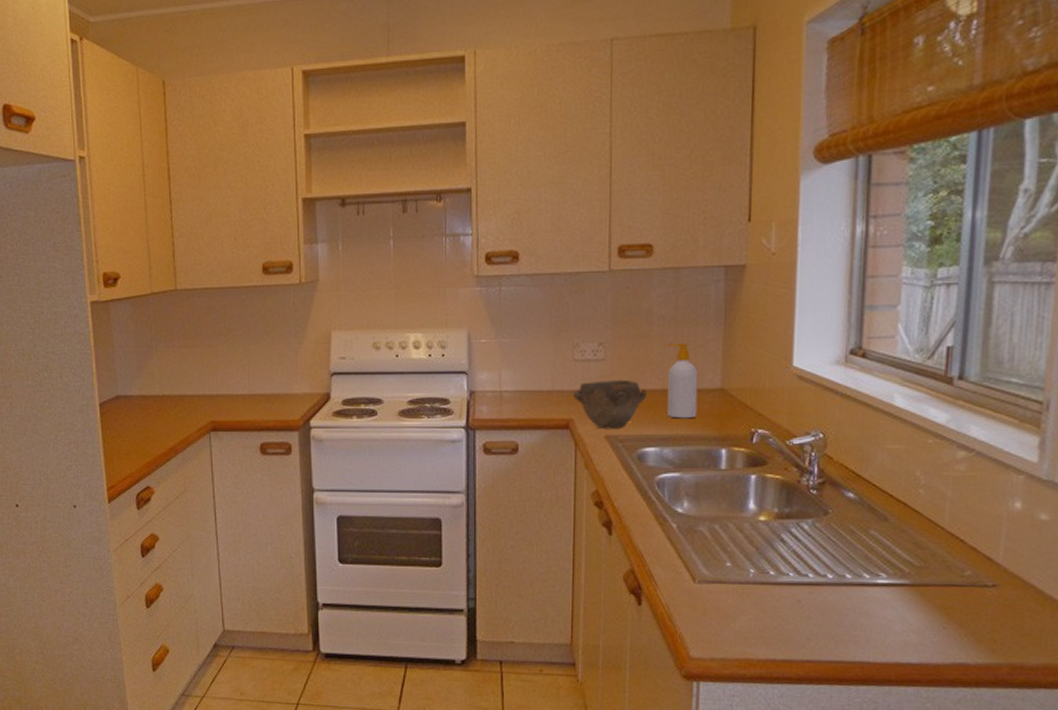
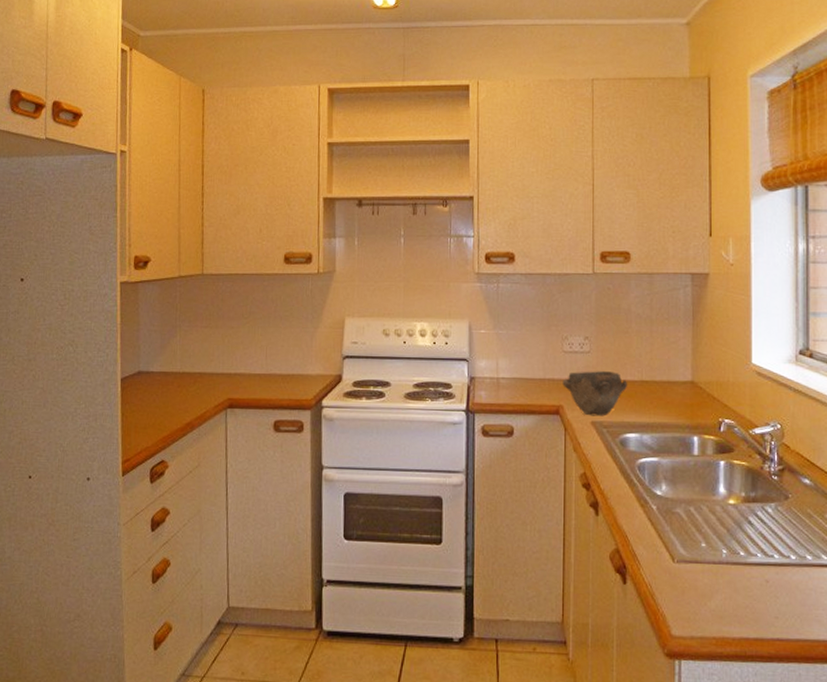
soap bottle: present [666,343,698,419] -> none [643,339,672,408]

